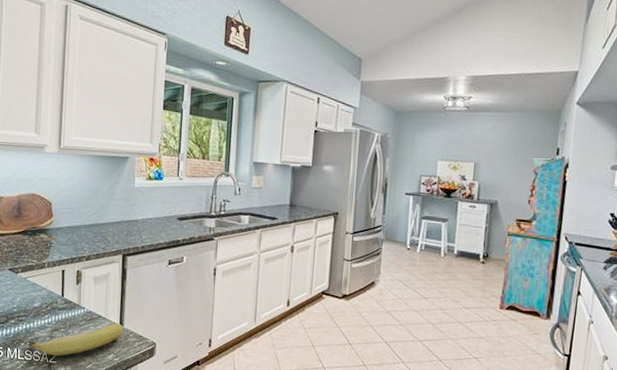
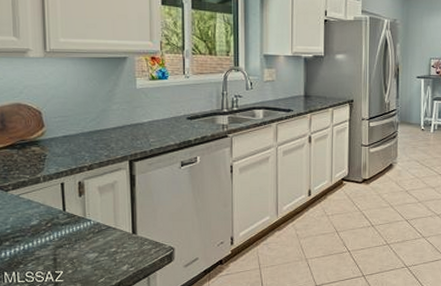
fruit: present [28,323,123,356] -> none [28,232,137,274]

